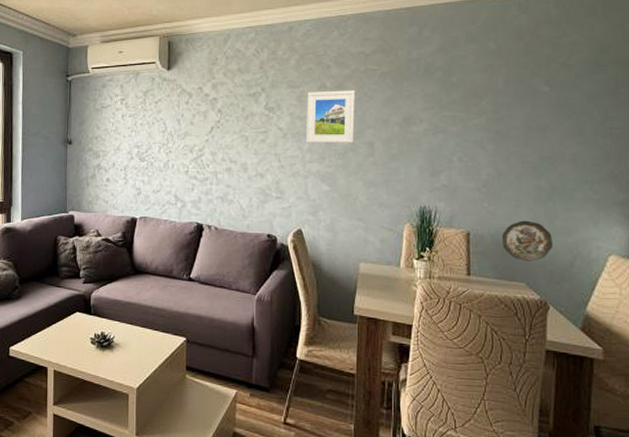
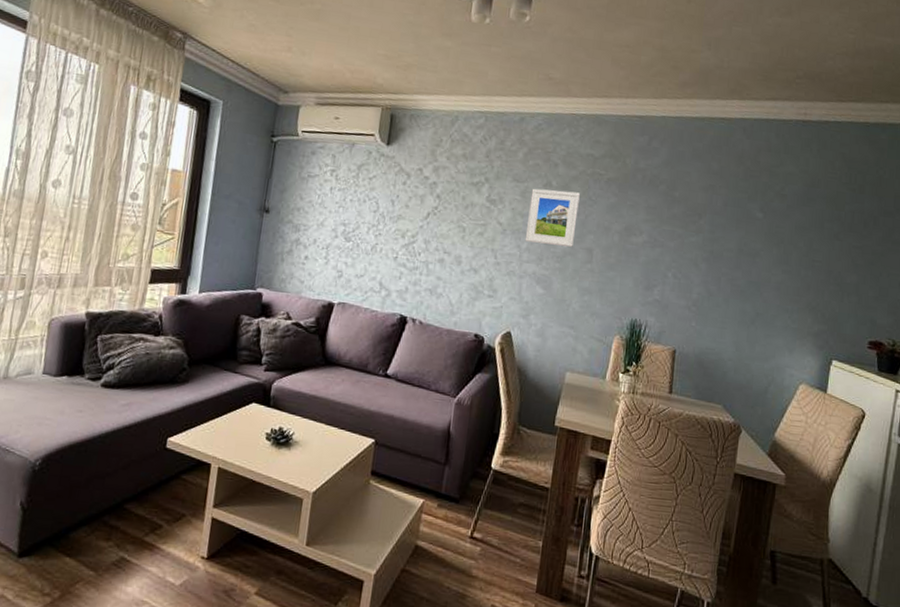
decorative plate: present [502,220,552,262] -> none [705,342,751,385]

